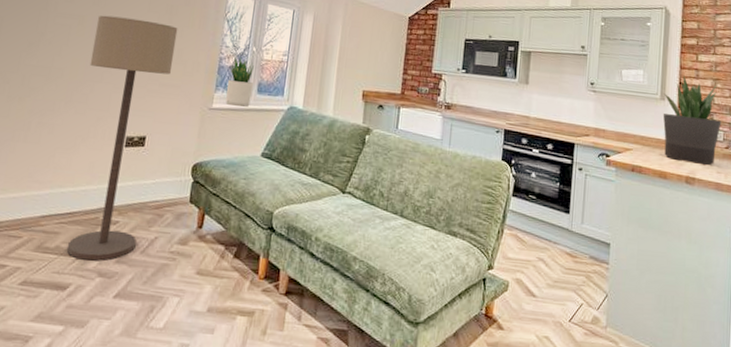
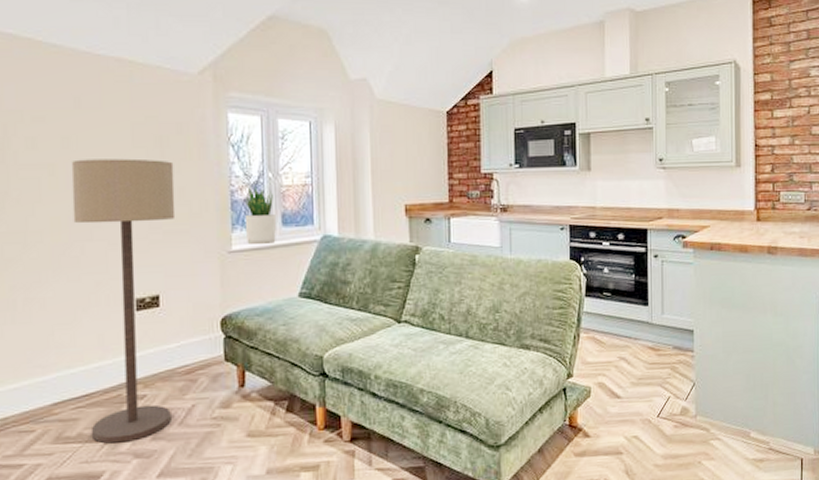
planter: present [663,76,722,166] -> none [739,137,802,232]

